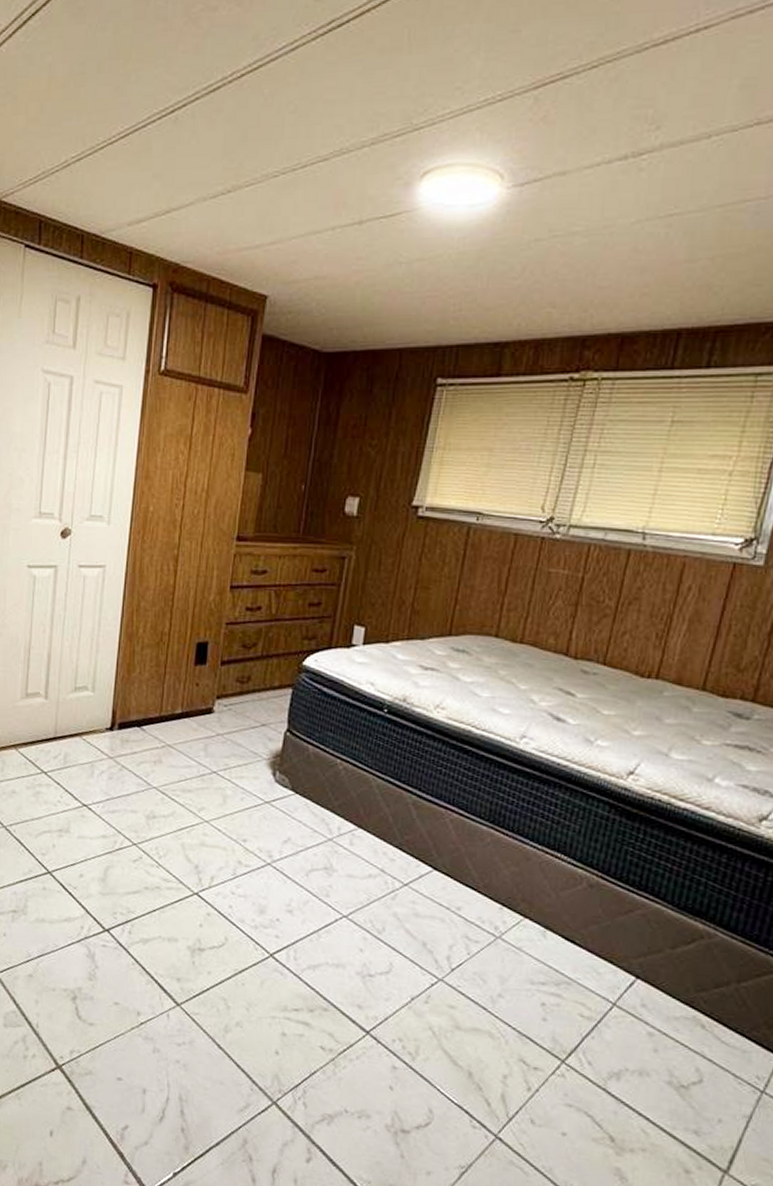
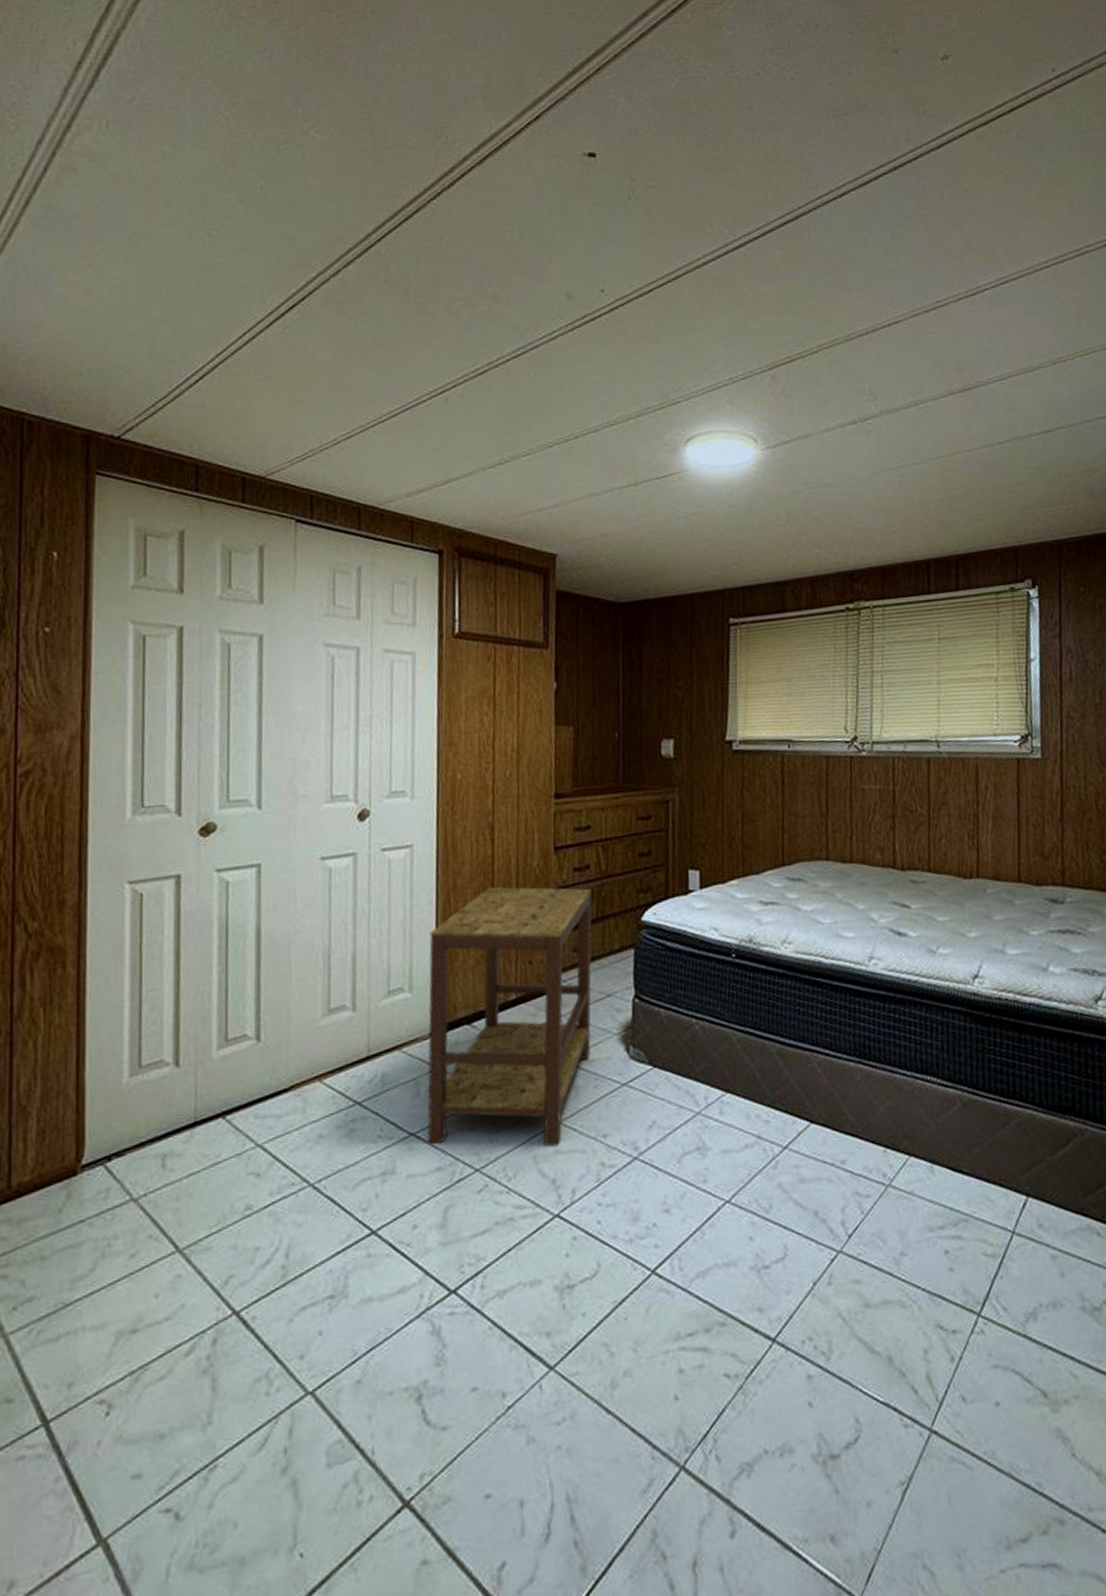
side table: none [97,613,259,840] -> present [427,887,592,1147]

